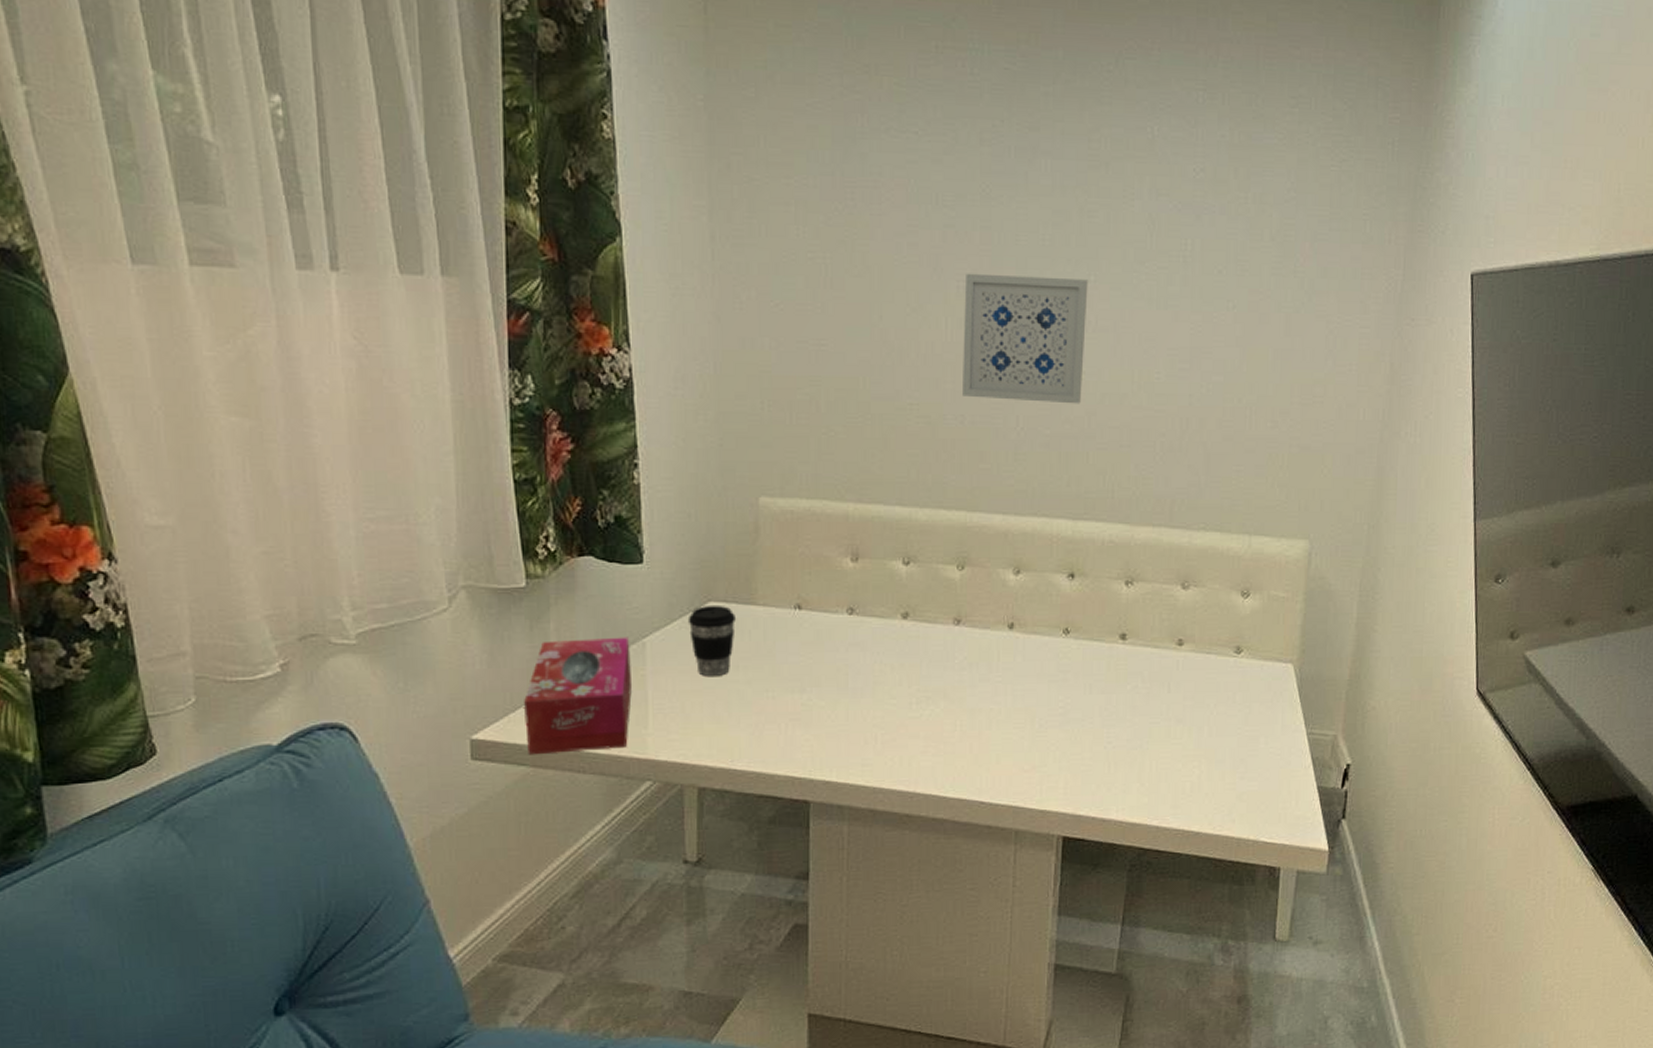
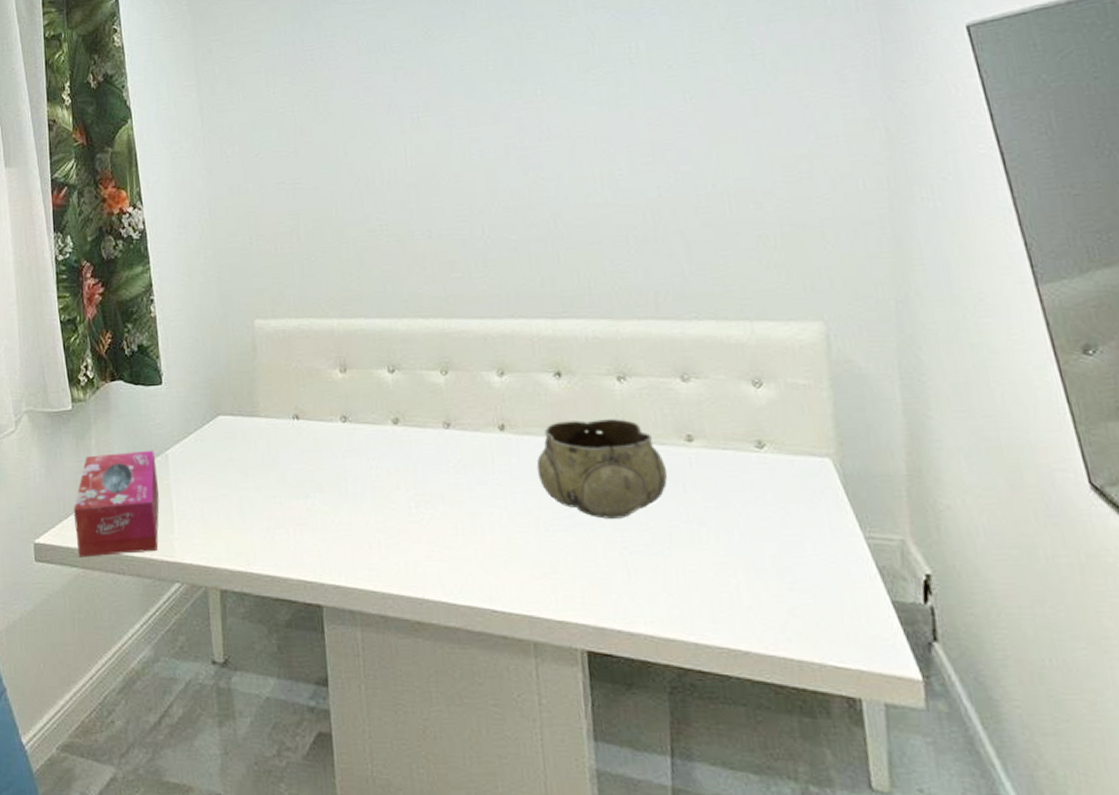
coffee cup: present [687,606,735,678] -> none [201,419,243,485]
wall art: present [963,273,1088,404] -> none [418,94,544,213]
decorative bowl: none [1039,622,1156,716] -> present [536,419,668,519]

